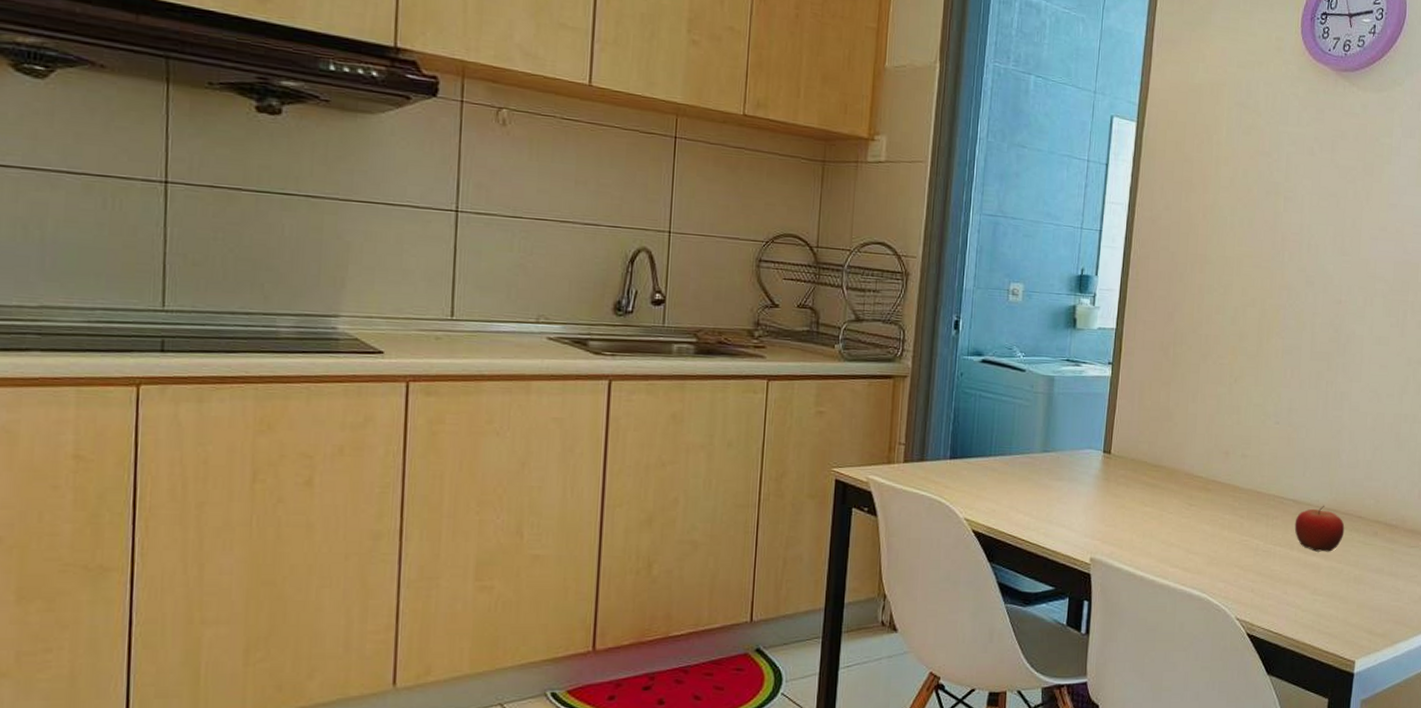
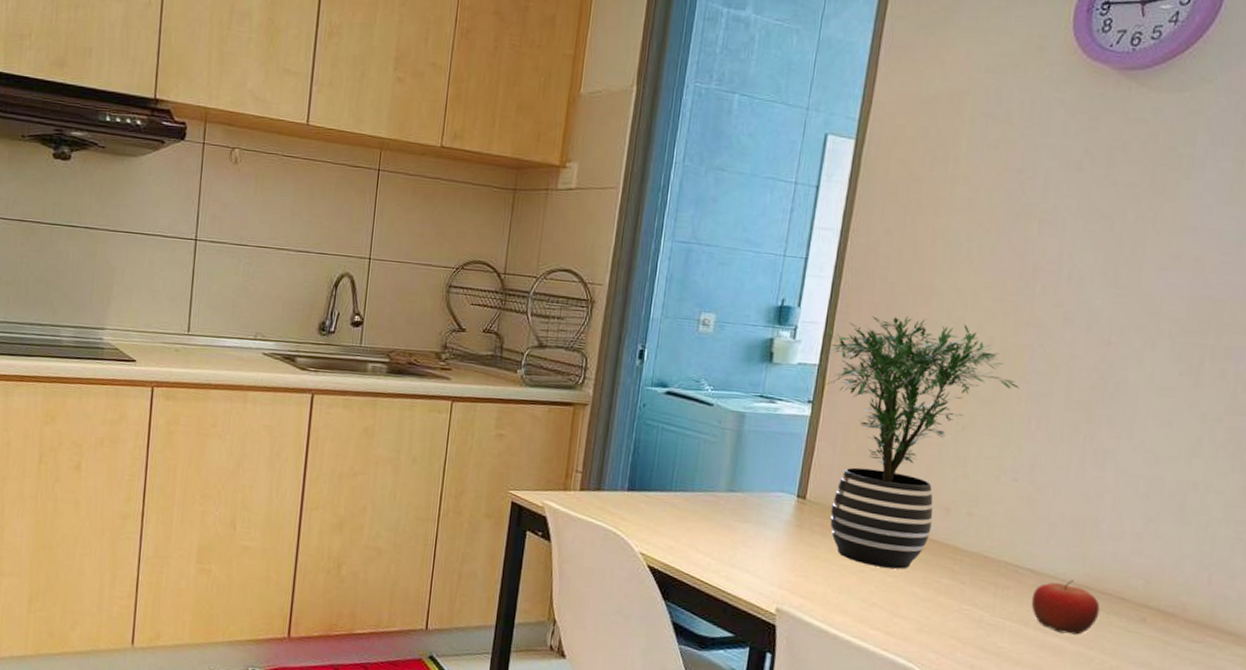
potted plant: none [1122,283,1276,510] -> present [826,316,1019,569]

